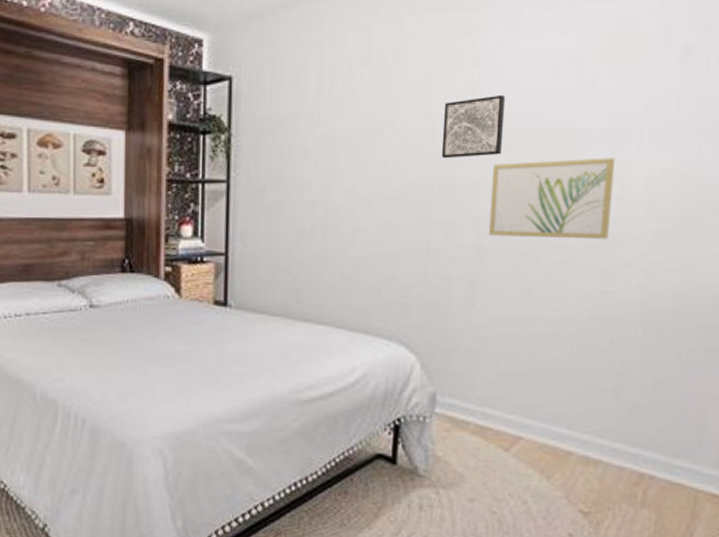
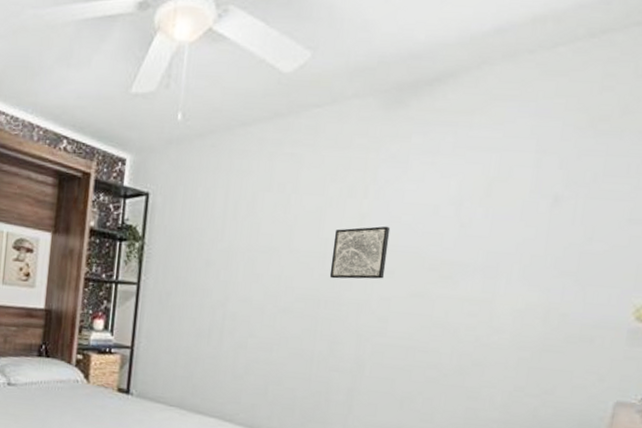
wall art: present [488,158,616,240] -> none [367,286,487,362]

